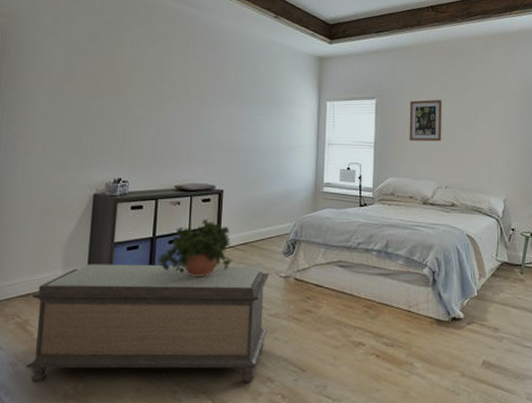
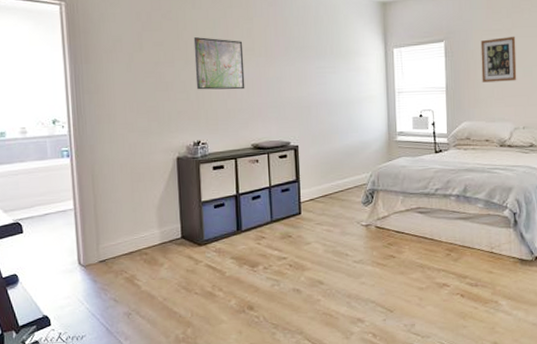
bench: present [26,264,270,382] -> none [134,216,354,329]
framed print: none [124,74,178,130] -> present [193,37,245,90]
potted plant: present [157,219,234,276] -> none [243,174,315,229]

